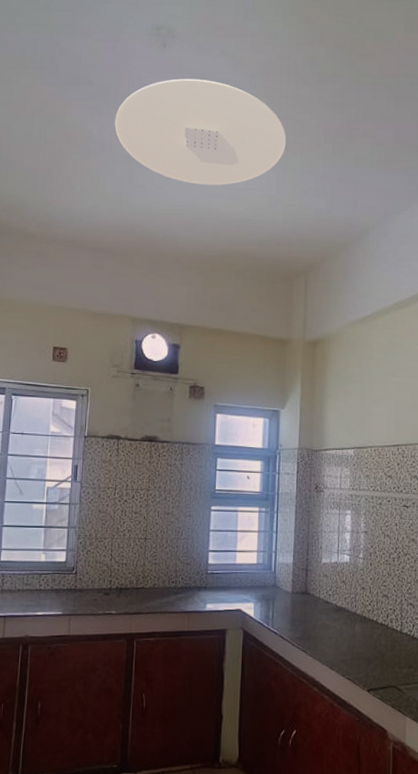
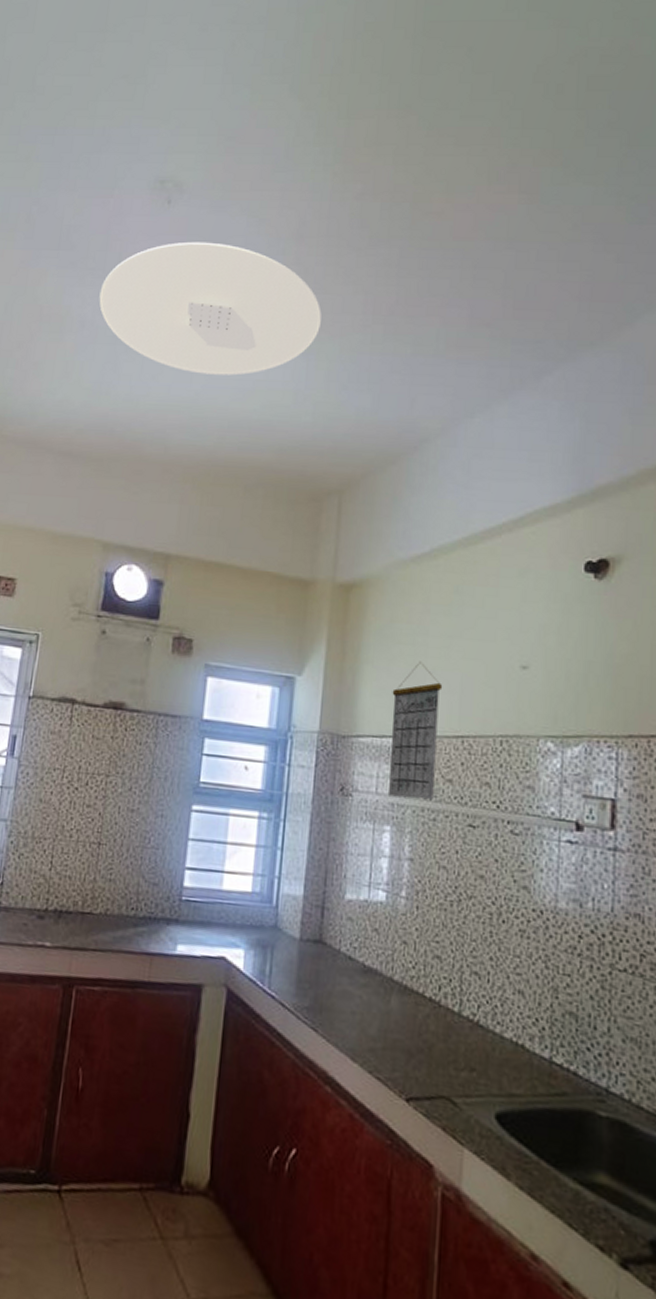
calendar: none [348,394,384,491] -> present [389,661,443,801]

